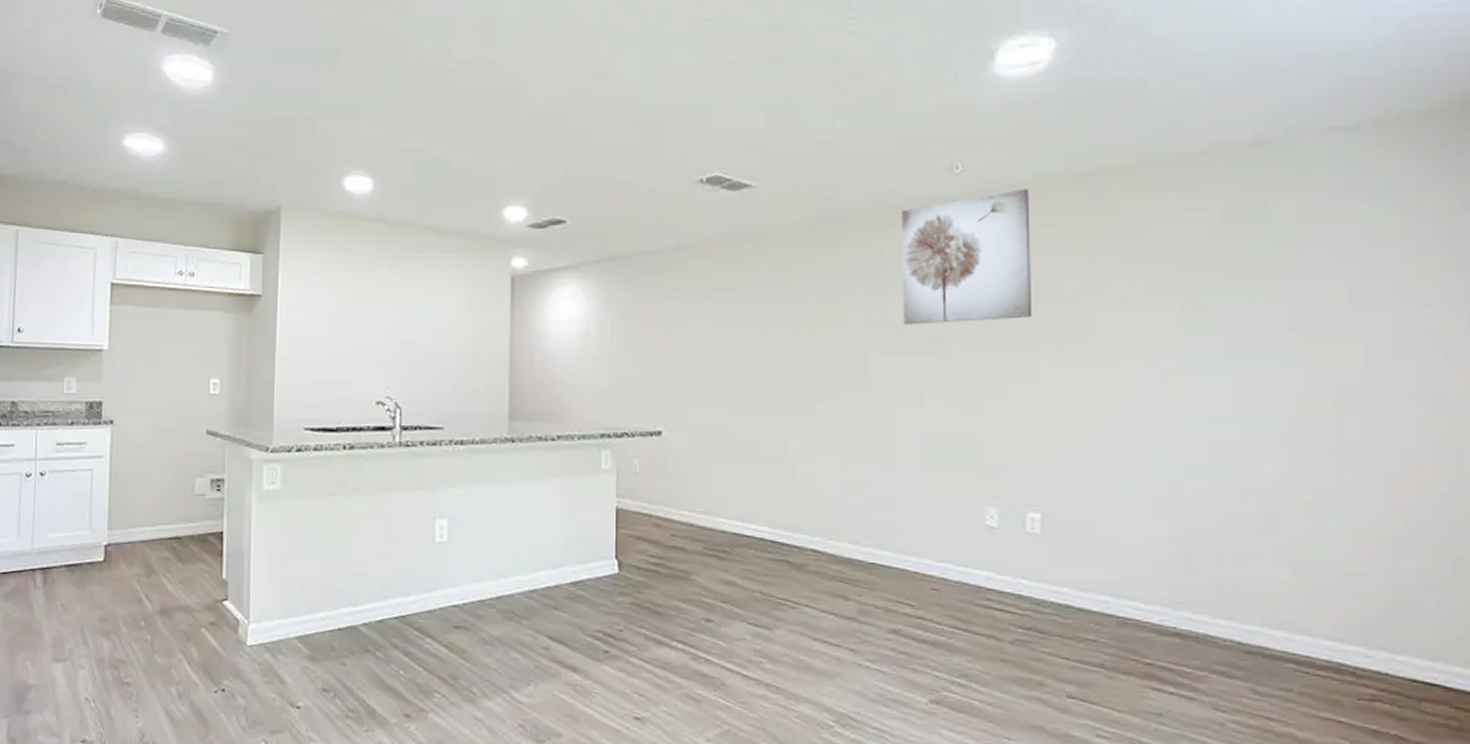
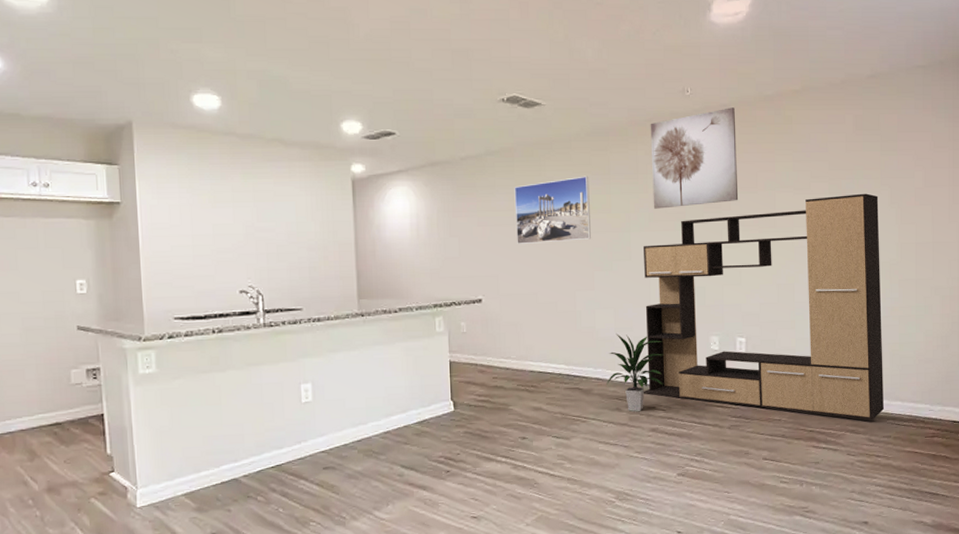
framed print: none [710,278,812,364] -> present [514,176,591,244]
indoor plant: none [827,491,913,604] -> present [606,334,664,412]
media console: none [881,313,1281,660] -> present [644,193,885,420]

